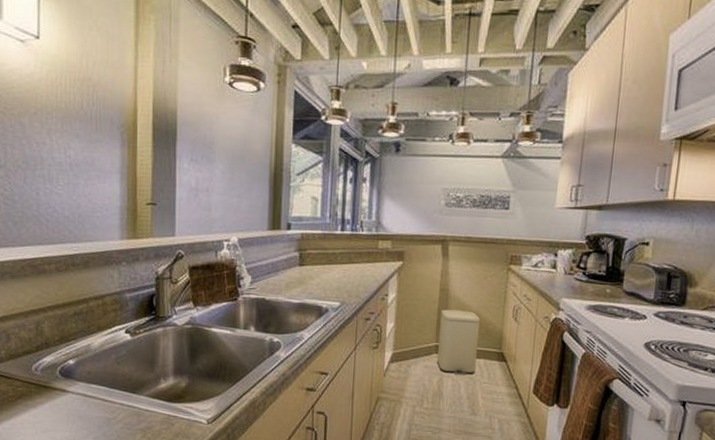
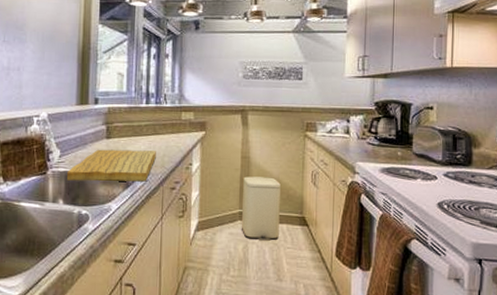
cutting board: none [257,276,351,311] -> present [66,149,156,182]

